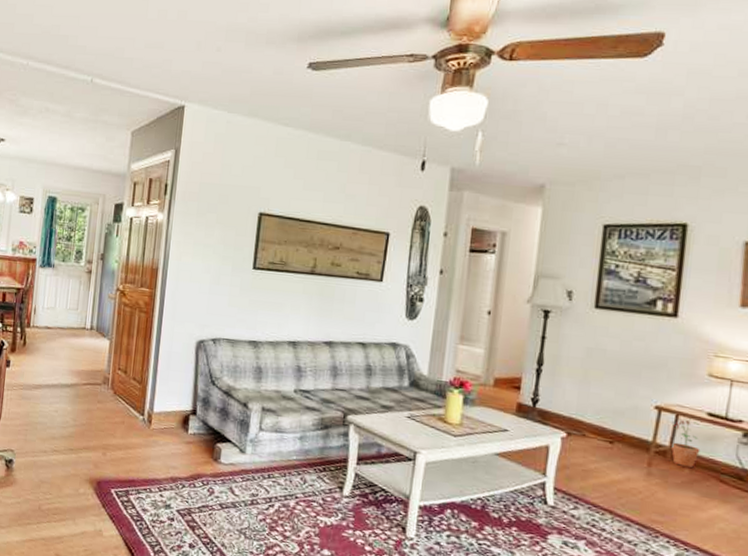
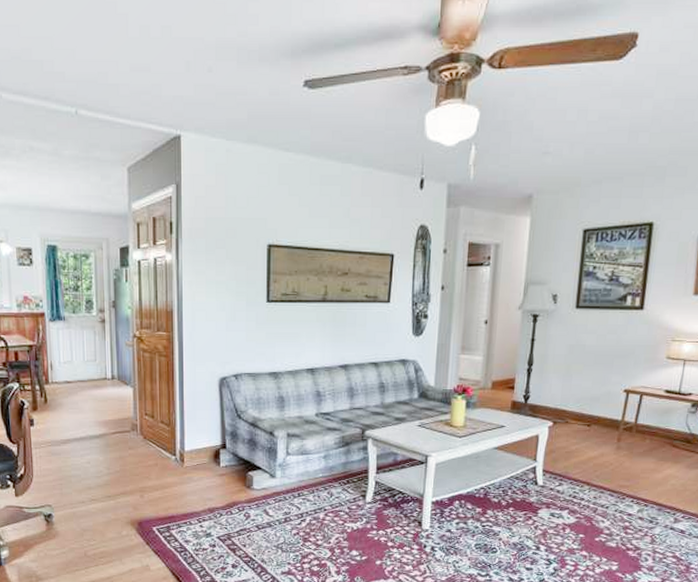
potted plant: present [670,418,701,468] -> none [635,397,659,438]

